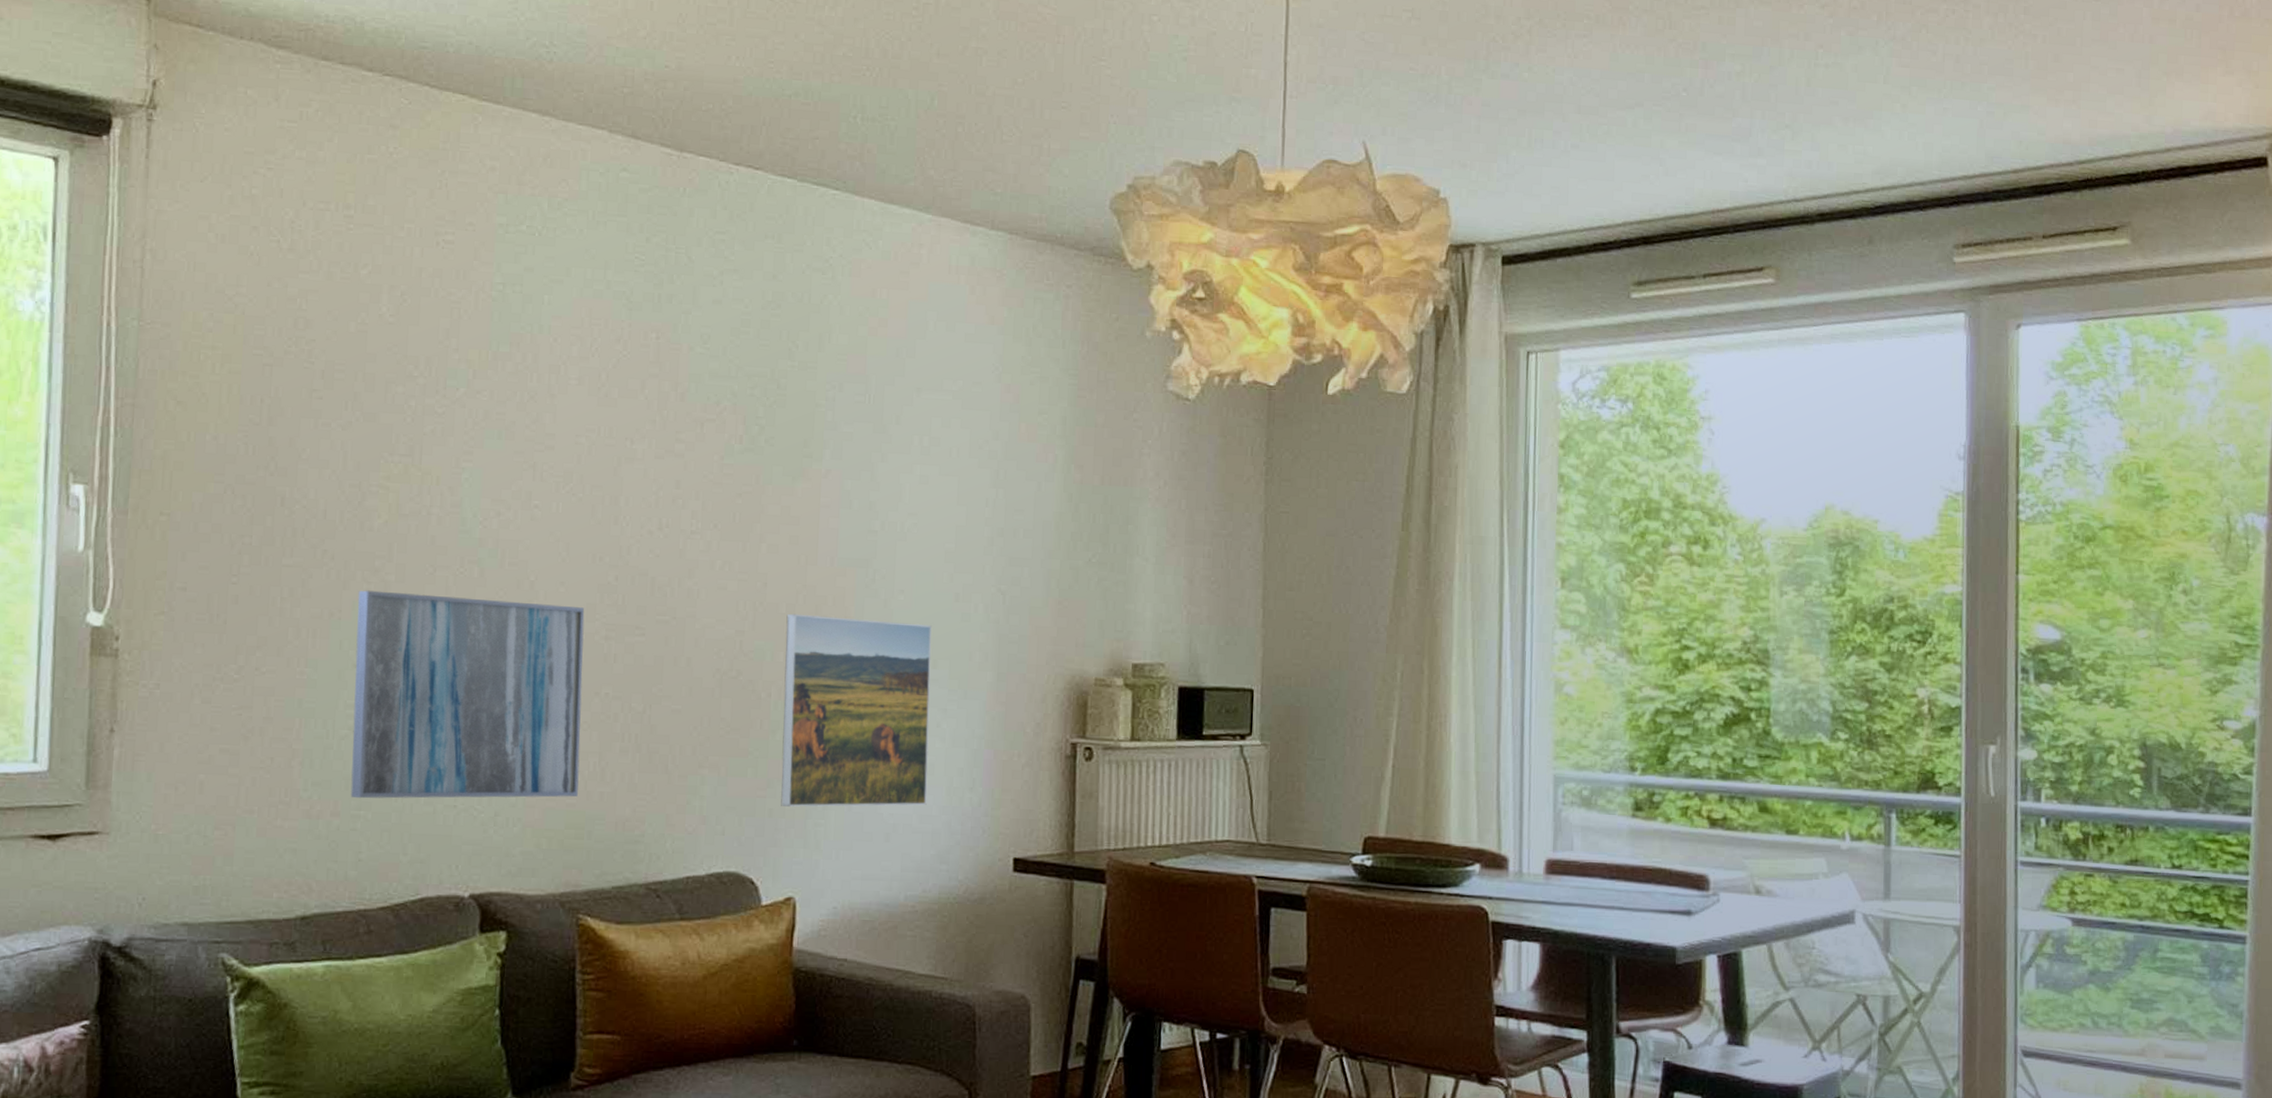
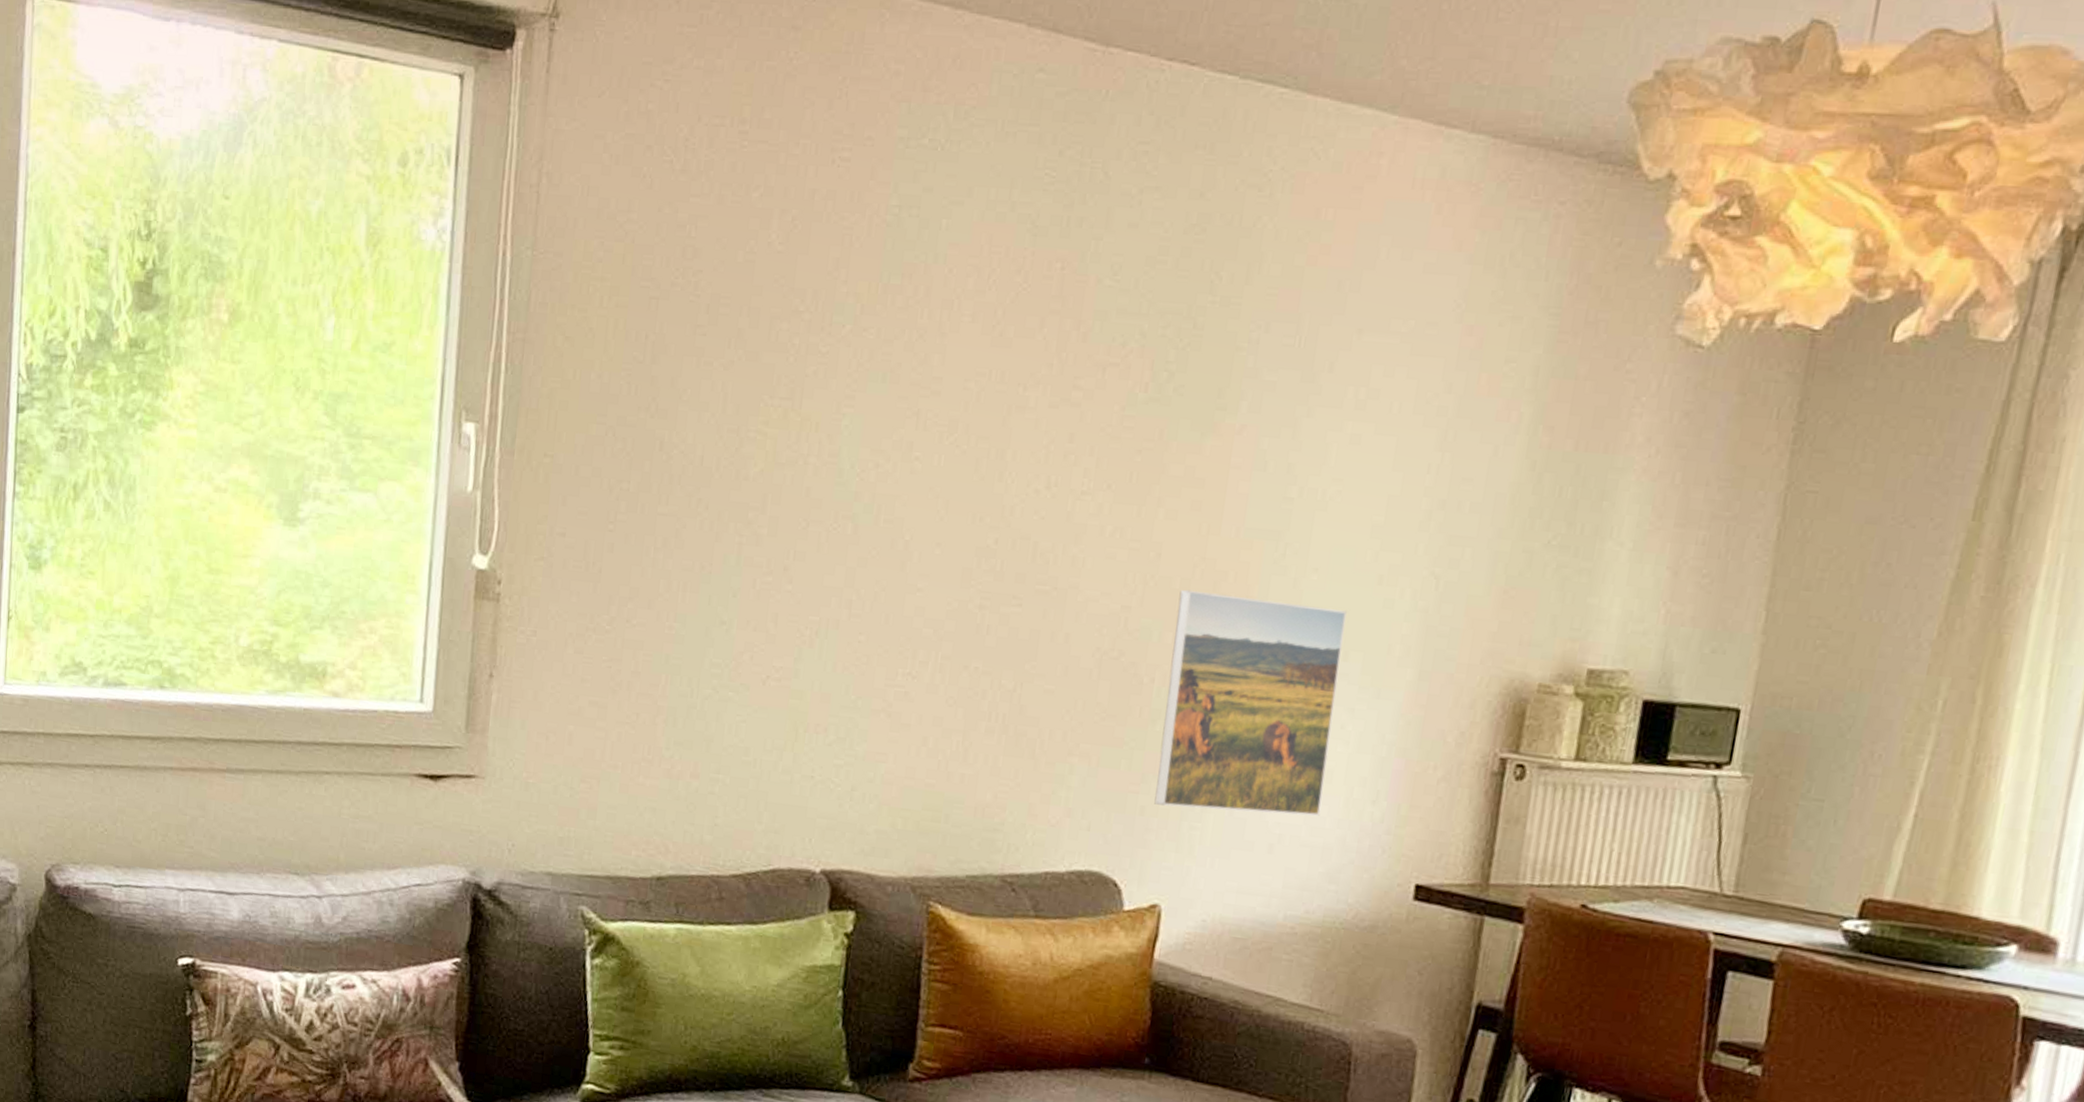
wall art: present [350,590,585,799] -> none [710,543,960,777]

